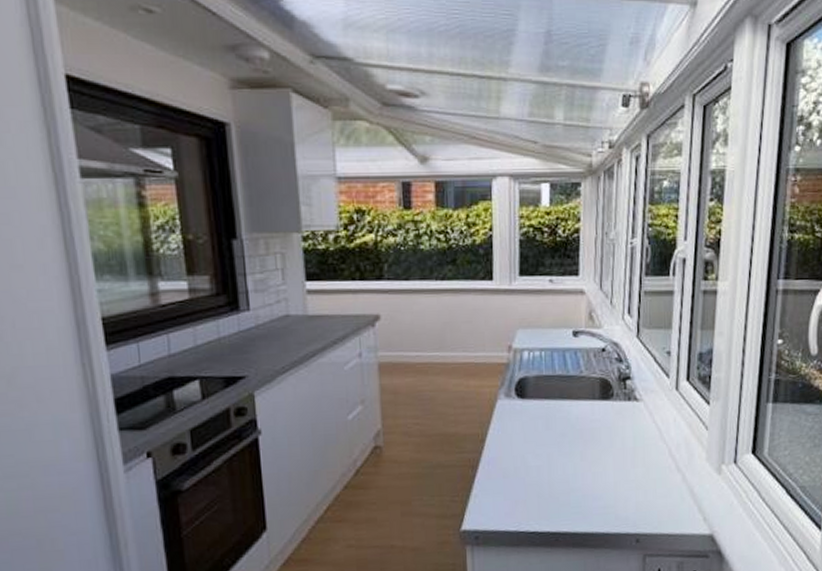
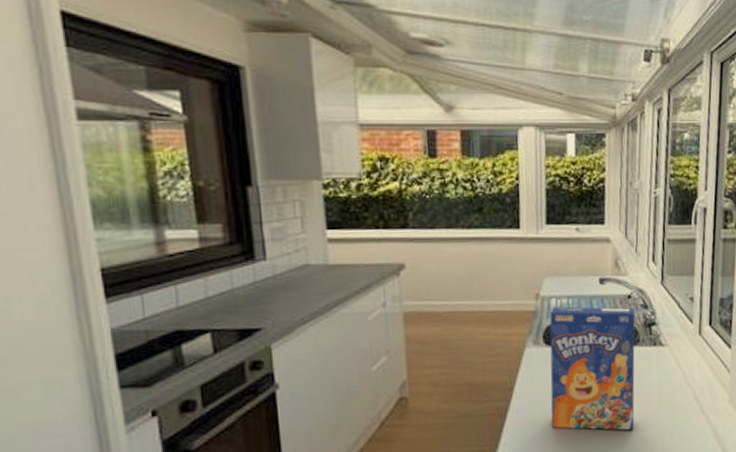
cereal box: none [522,359,610,486] -> present [550,306,636,431]

